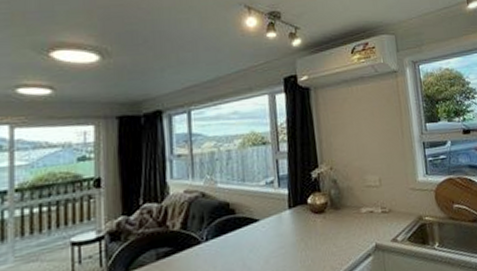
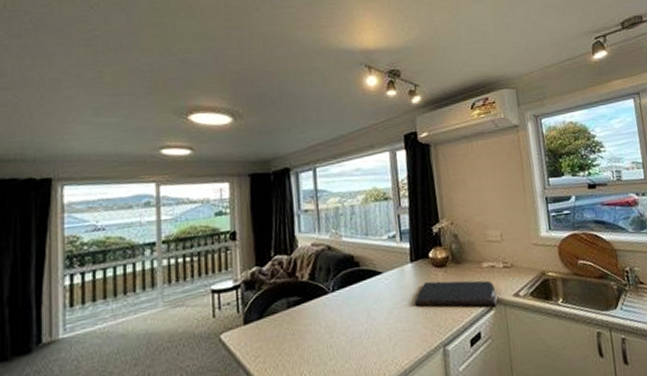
cutting board: none [292,226,376,254] -> present [414,280,498,307]

